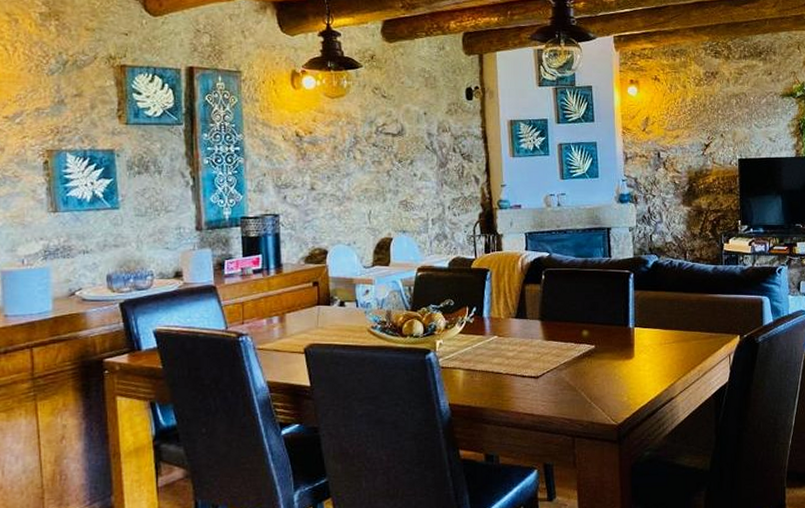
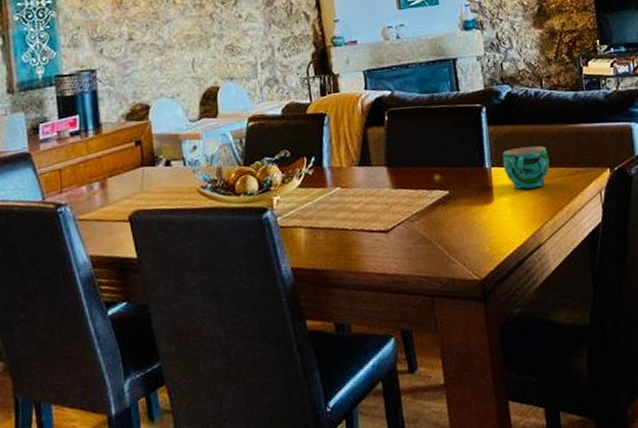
cup: none [645,311,687,349] -> present [502,146,550,190]

